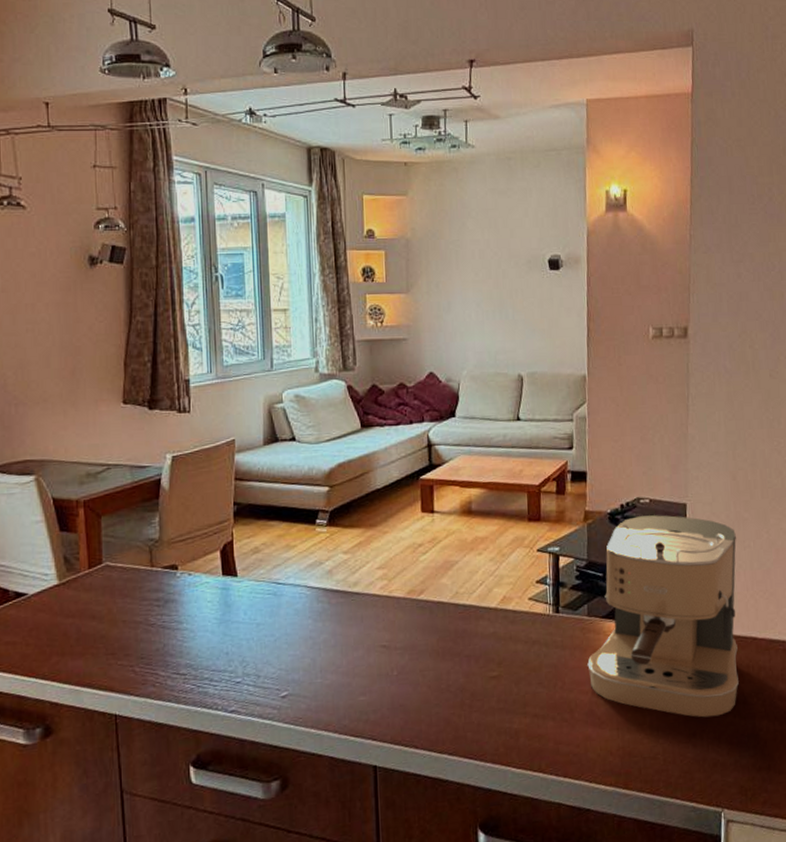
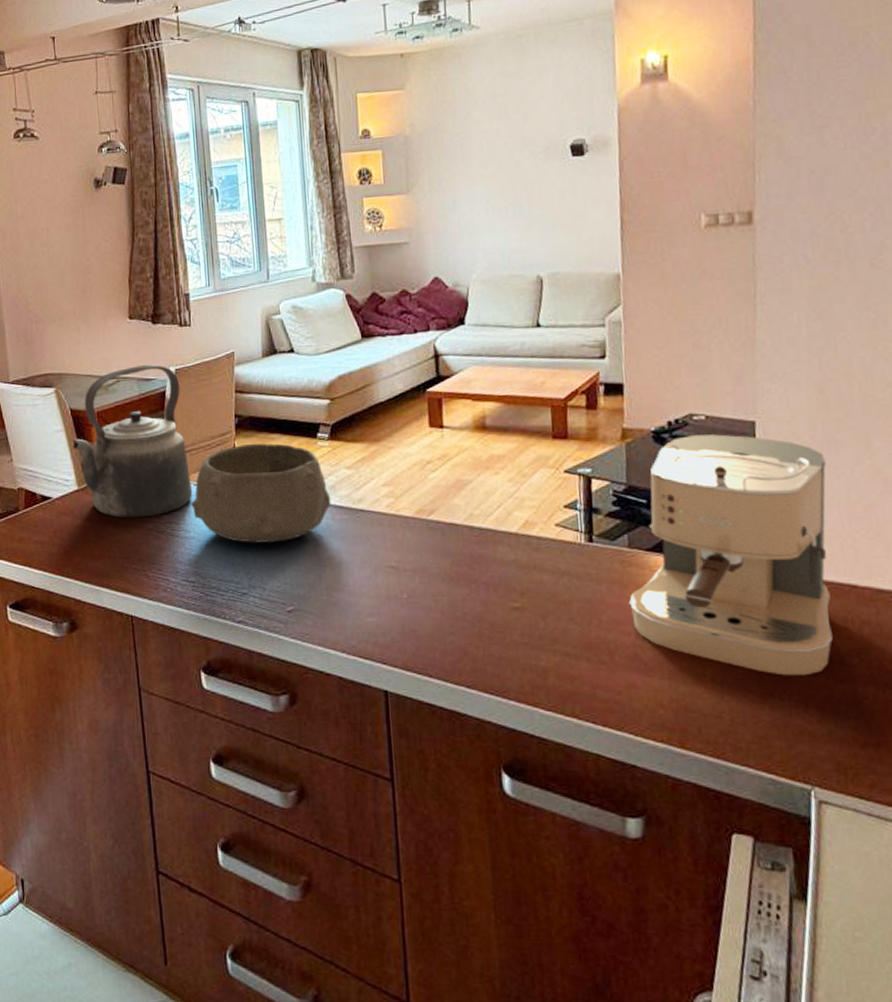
kettle: none [54,451,187,613] -> present [72,364,193,519]
bowl: none [185,530,328,631] -> present [191,443,331,543]

